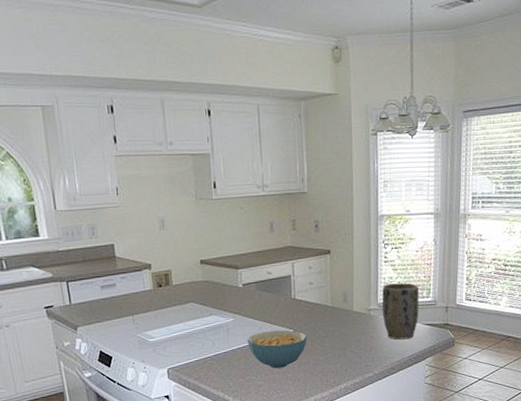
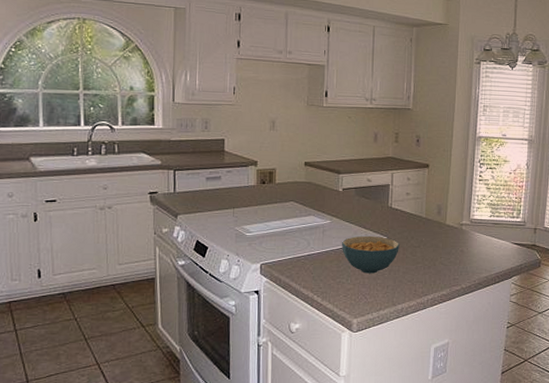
plant pot: present [381,282,420,340] -> none [473,201,510,256]

